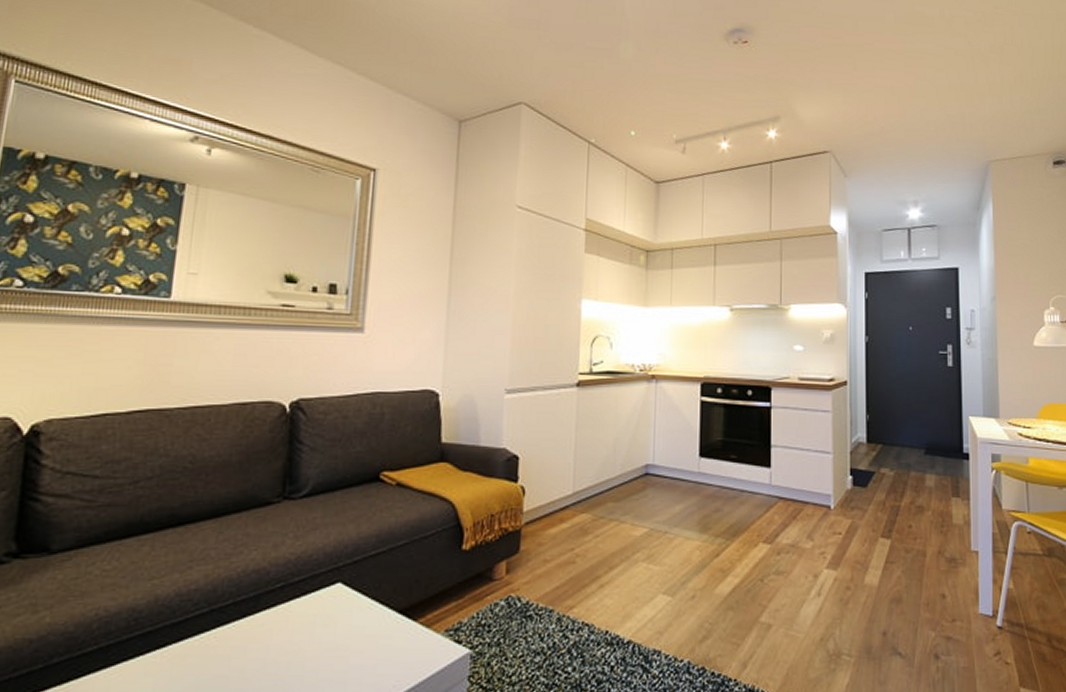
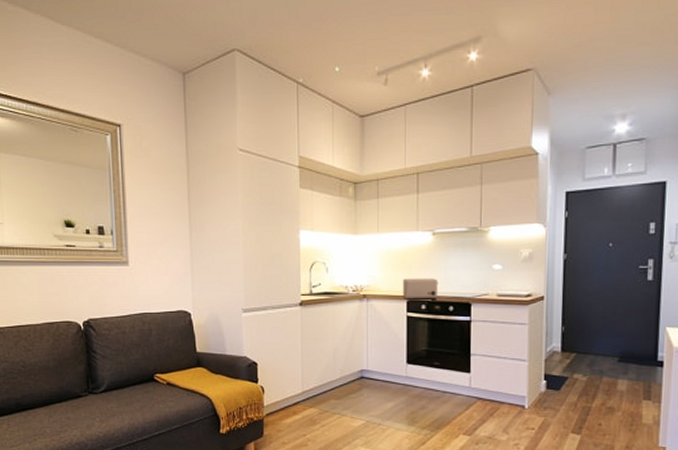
toaster: none [696,358,736,384] -> present [402,278,439,301]

